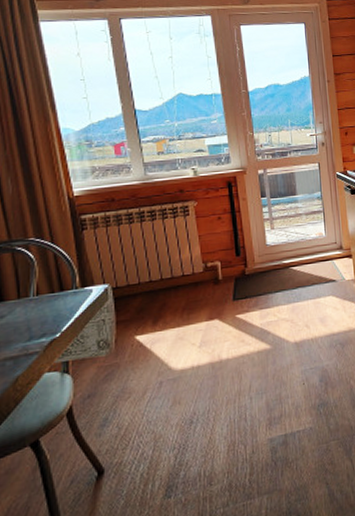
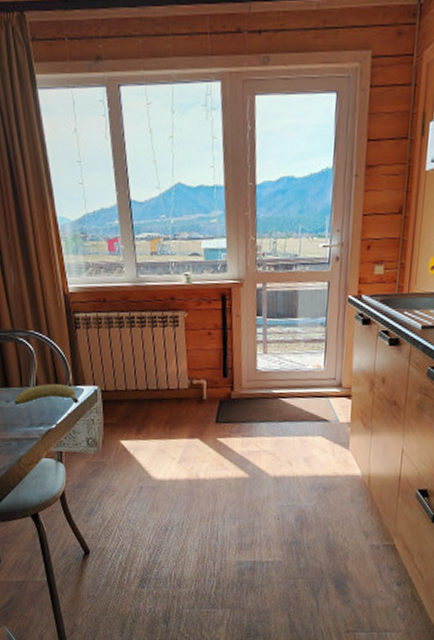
fruit: none [9,288,88,319] -> present [14,383,79,405]

